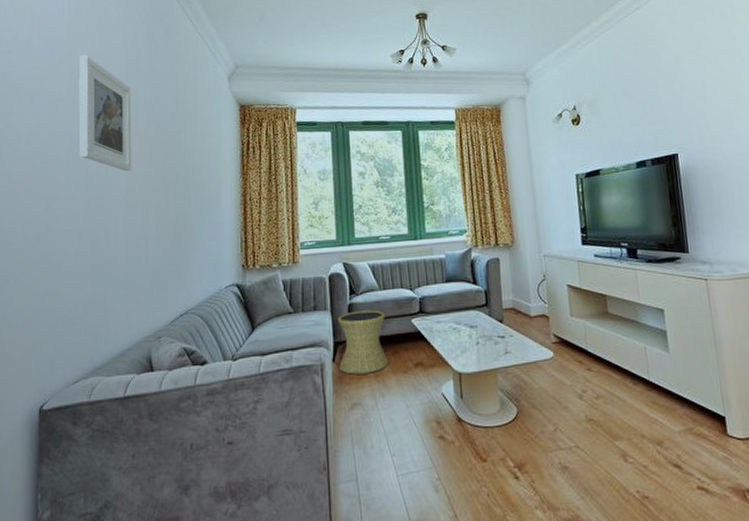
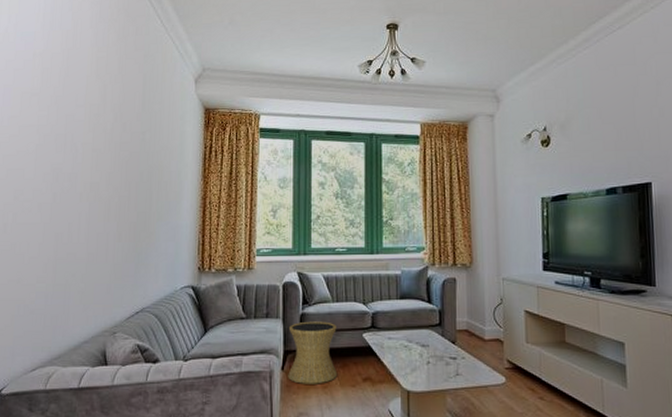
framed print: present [78,55,132,172] -> none [47,51,100,168]

